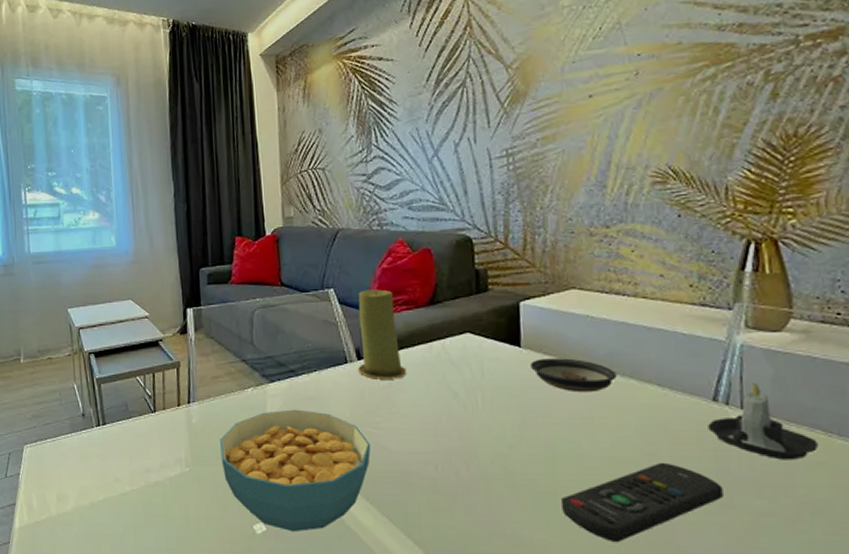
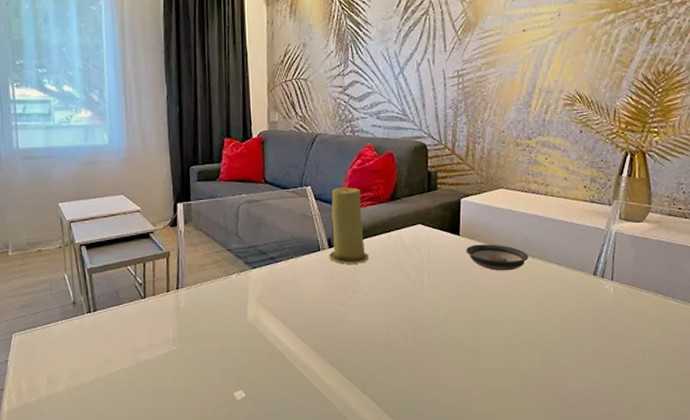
cereal bowl: present [220,409,371,532] -> none [206,291,337,396]
remote control: present [560,462,723,543] -> none [482,323,595,386]
candle: present [708,383,820,460] -> none [589,261,660,318]

